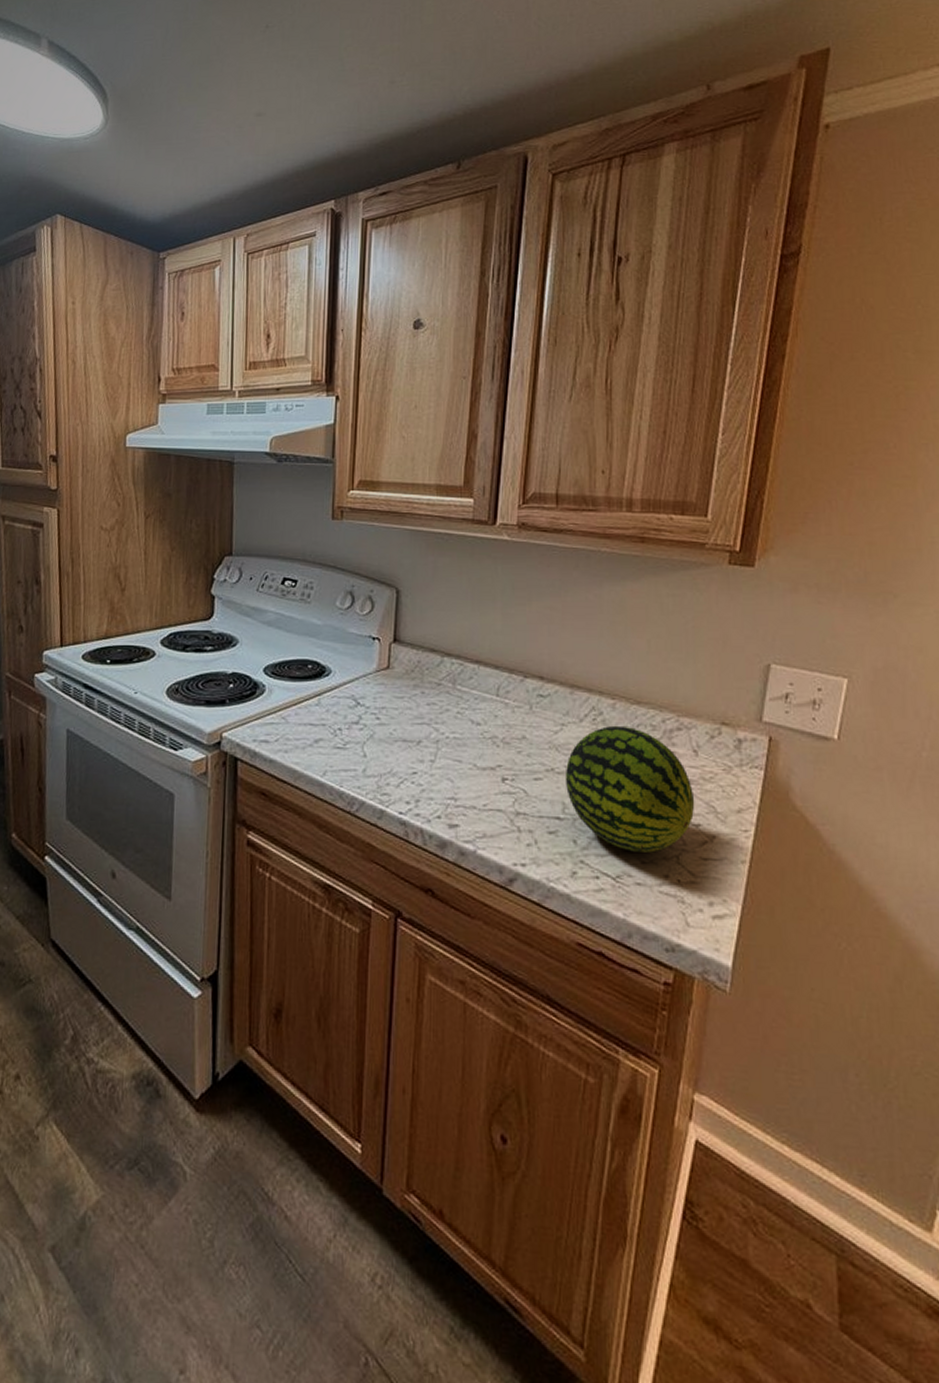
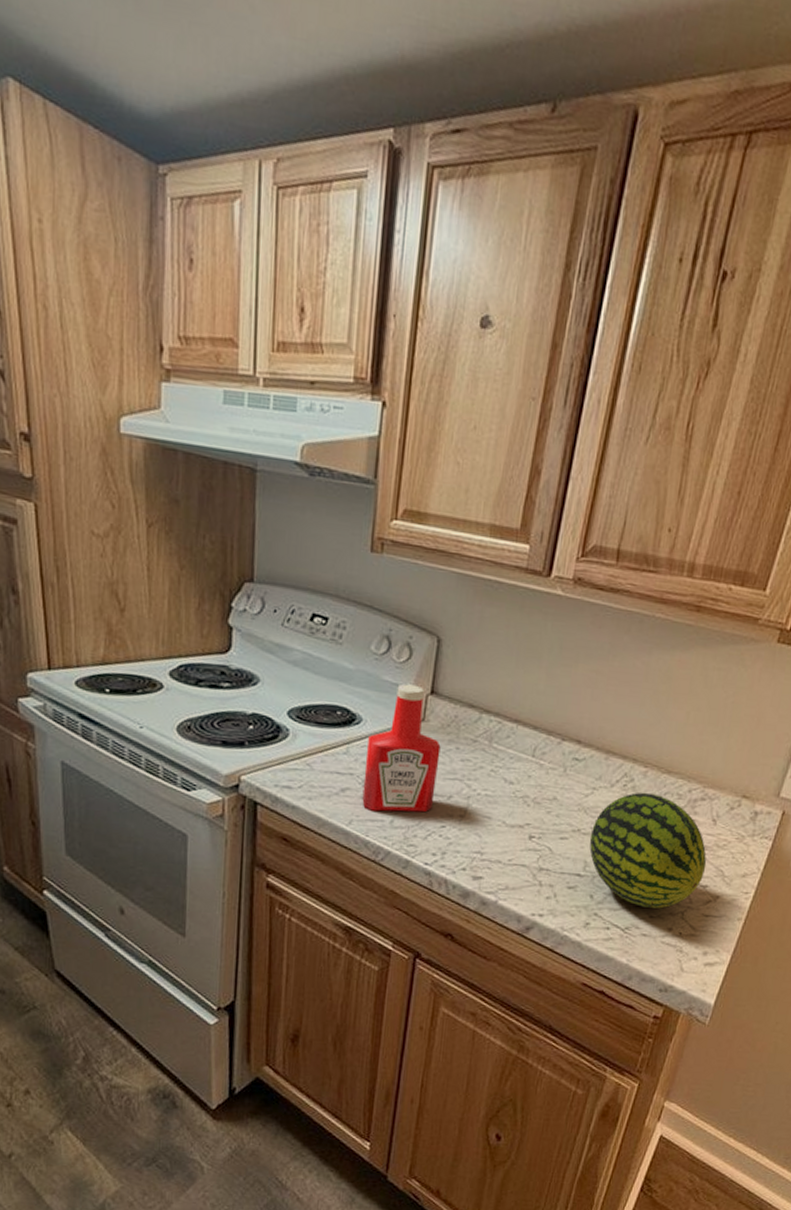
ketchup bottle: none [335,634,407,761] -> present [362,683,441,813]

